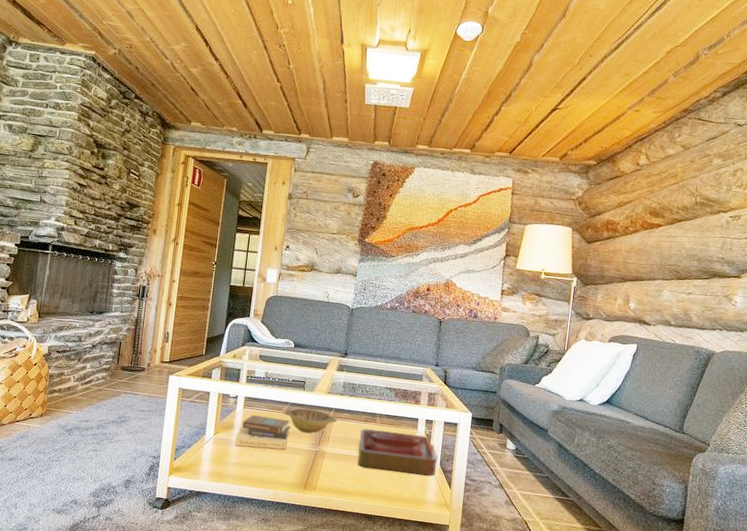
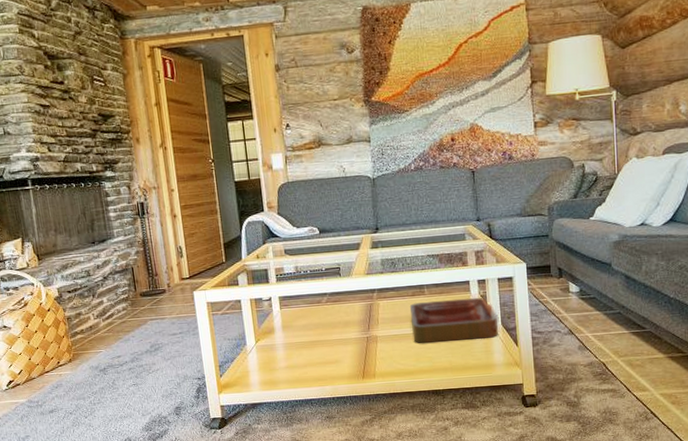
books: present [235,415,291,450] -> none [279,311,336,349]
decorative bowl: present [283,408,337,433] -> none [323,294,383,321]

